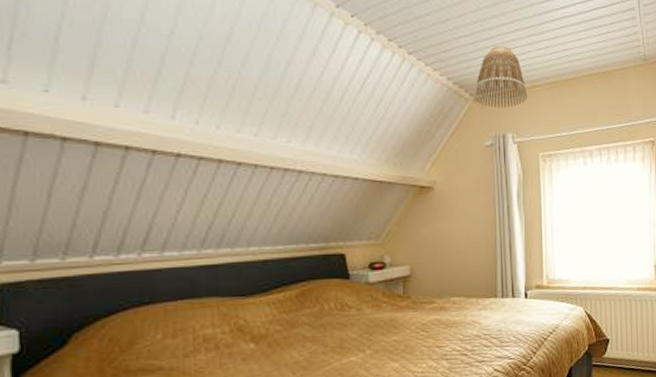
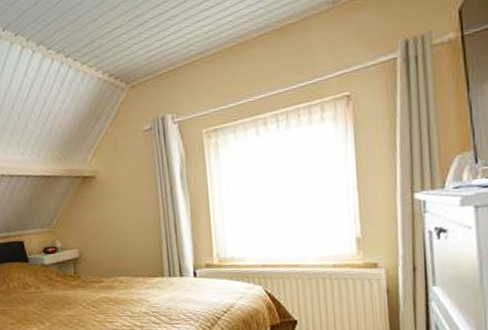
lamp shade: present [472,44,528,109] -> none [128,26,187,93]

